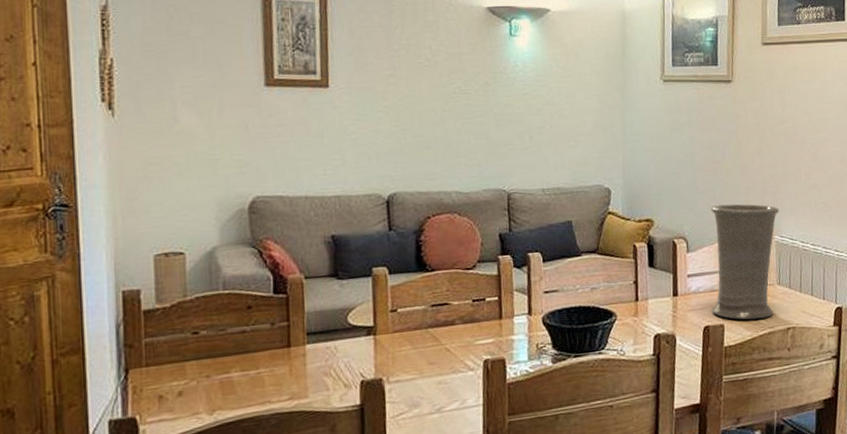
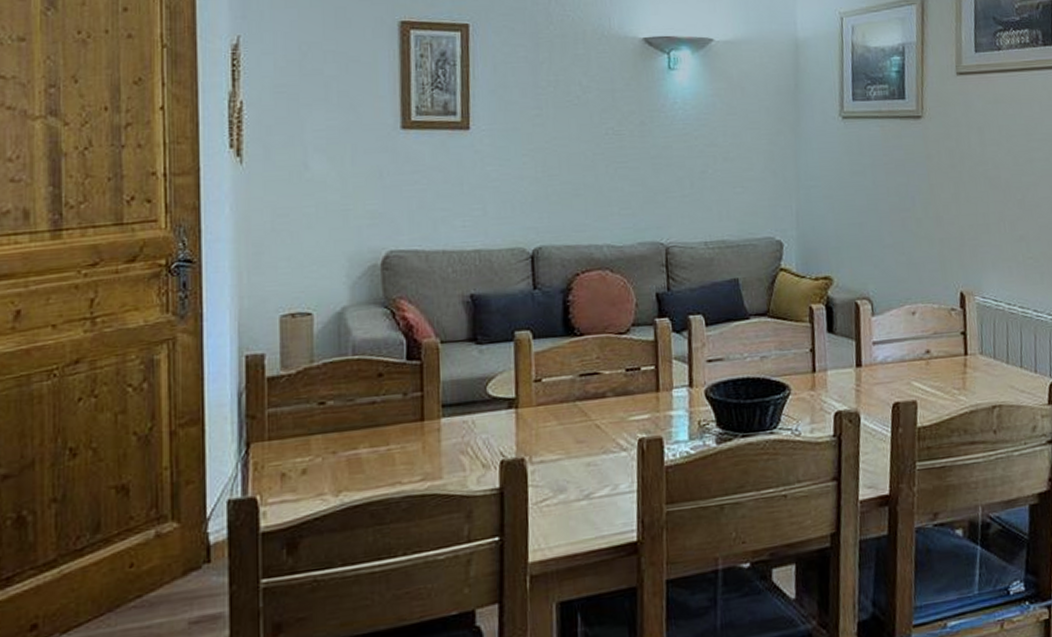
vase: present [711,204,779,320] -> none [899,259,980,396]

